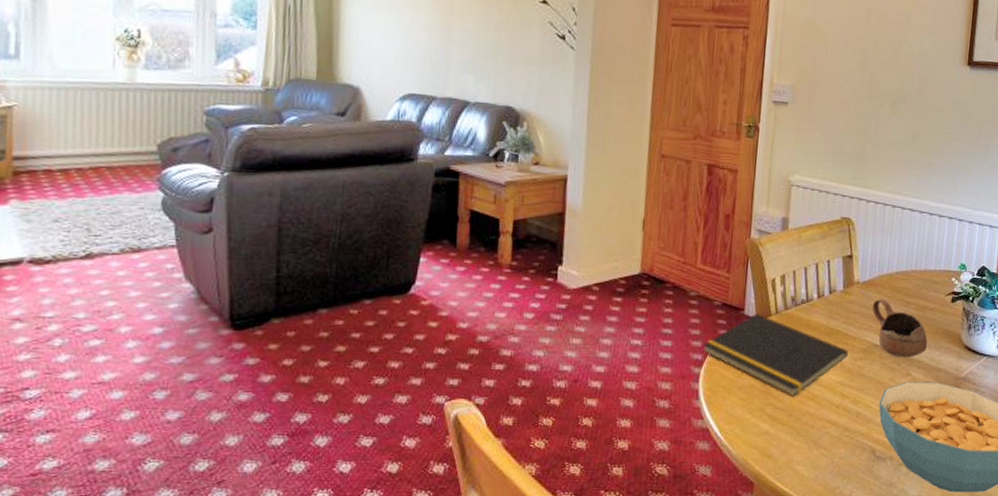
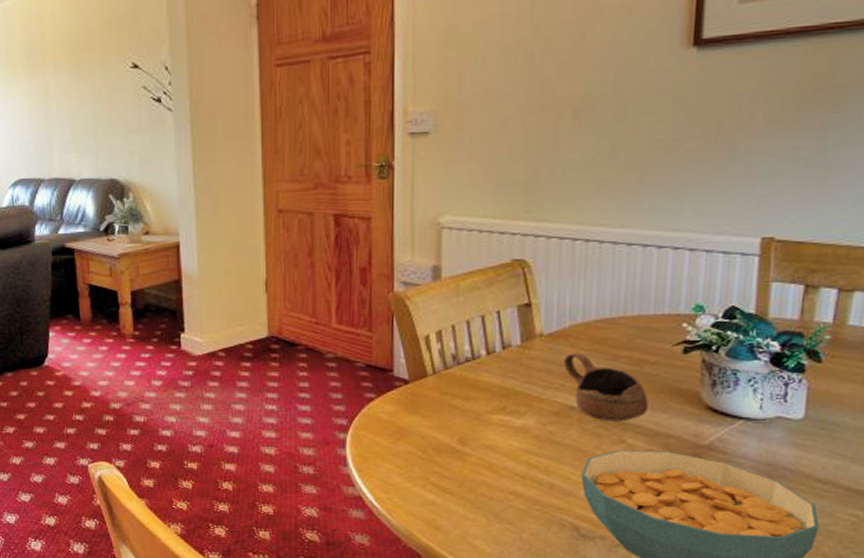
notepad: present [702,314,848,397] -> none [347,375,533,465]

